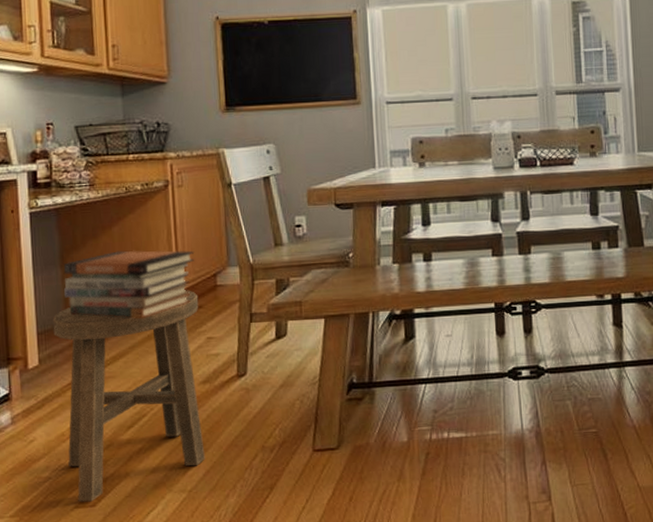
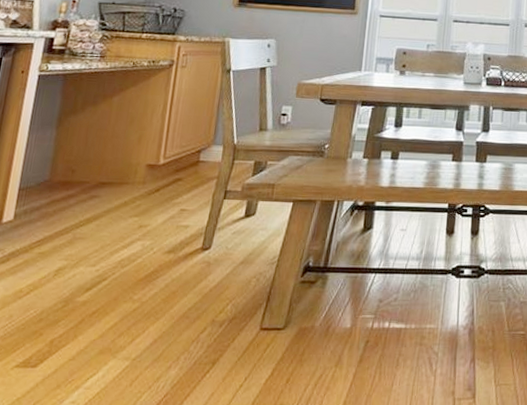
stool: present [52,290,205,502] -> none [19,162,180,362]
book stack: present [63,250,195,319] -> none [53,119,185,186]

